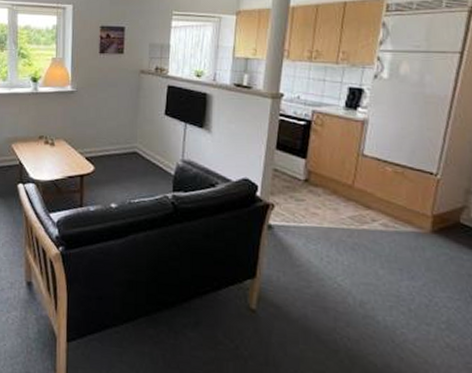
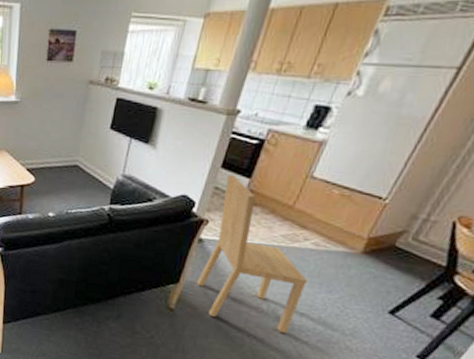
dining chair: none [274,156,387,332] -> present [196,175,307,333]

